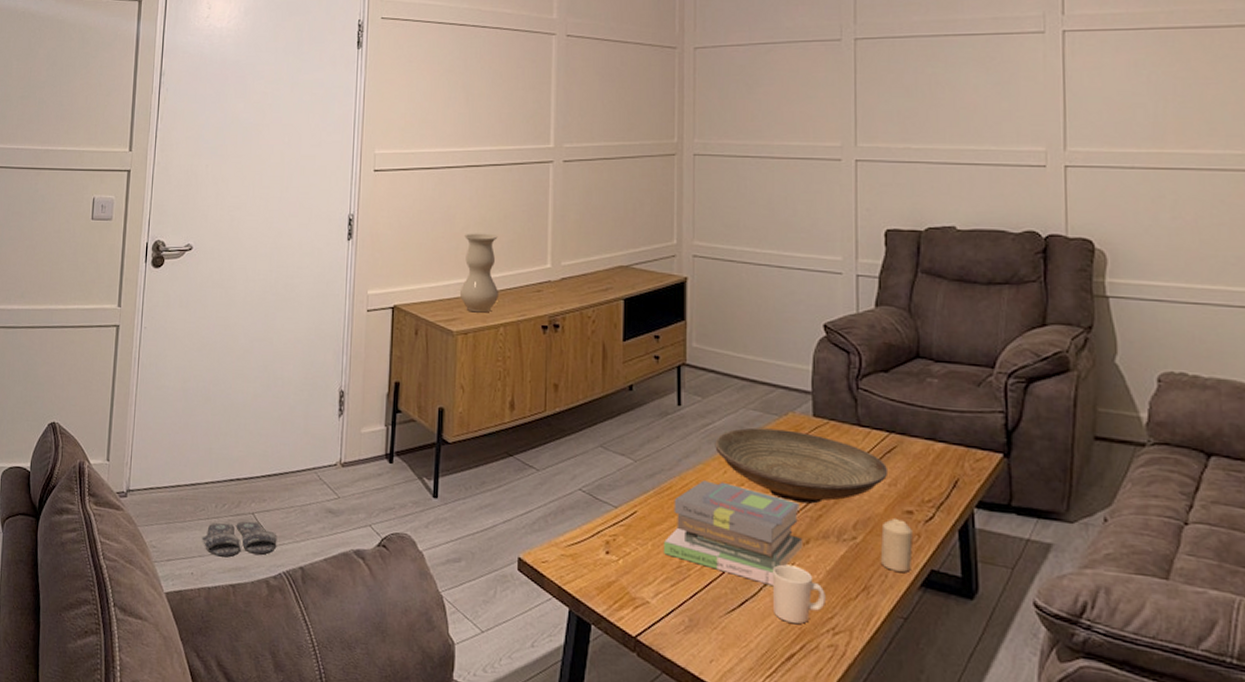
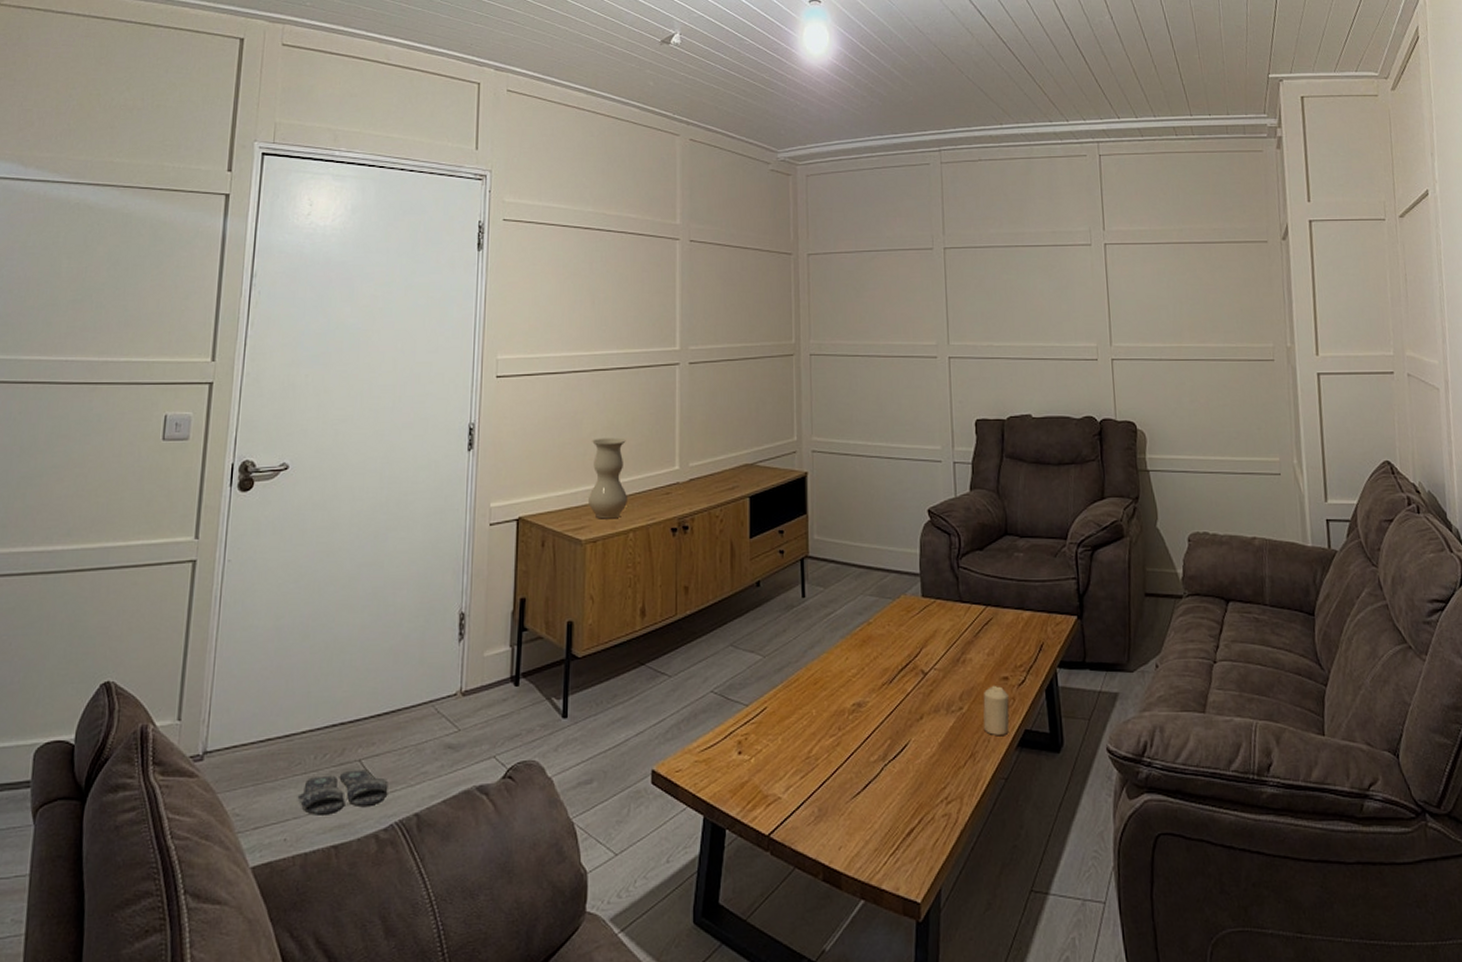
books: present [663,480,803,585] -> none [792,668,918,764]
decorative bowl: present [715,427,889,504] -> none [837,612,987,681]
mug: present [772,564,826,625] -> none [891,742,939,799]

